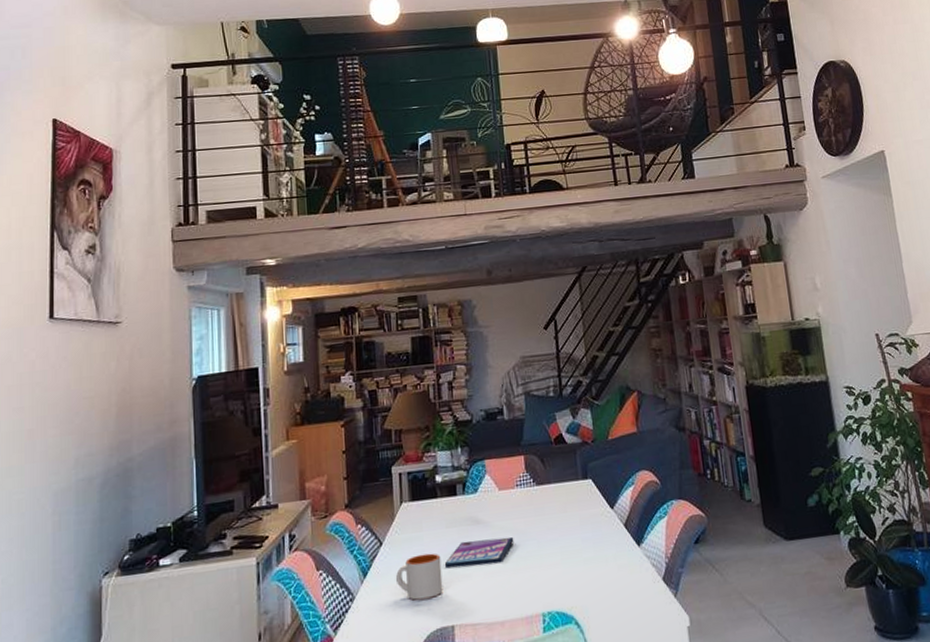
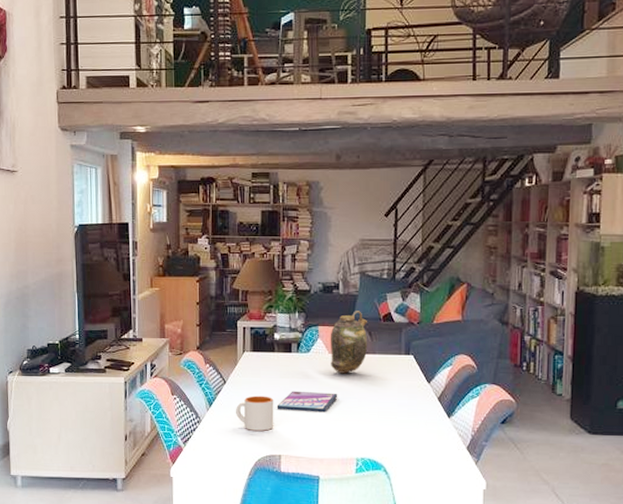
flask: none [498,436,542,513] -> present [330,311,368,374]

